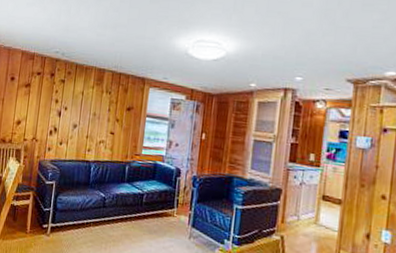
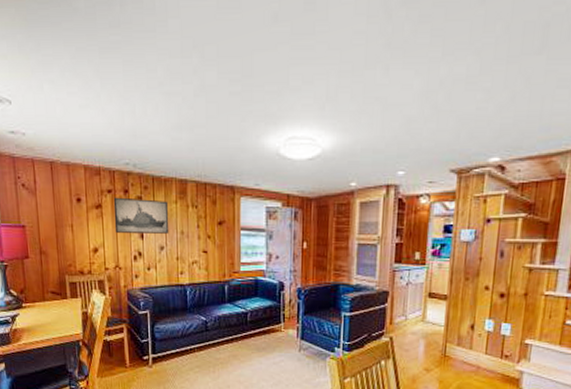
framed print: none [37,79,87,114] -> present [113,197,169,234]

